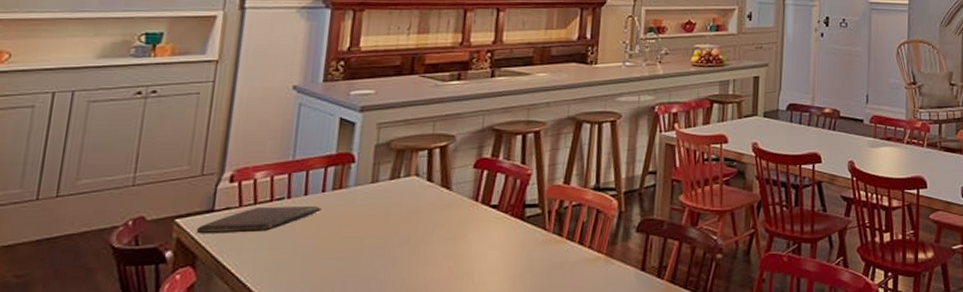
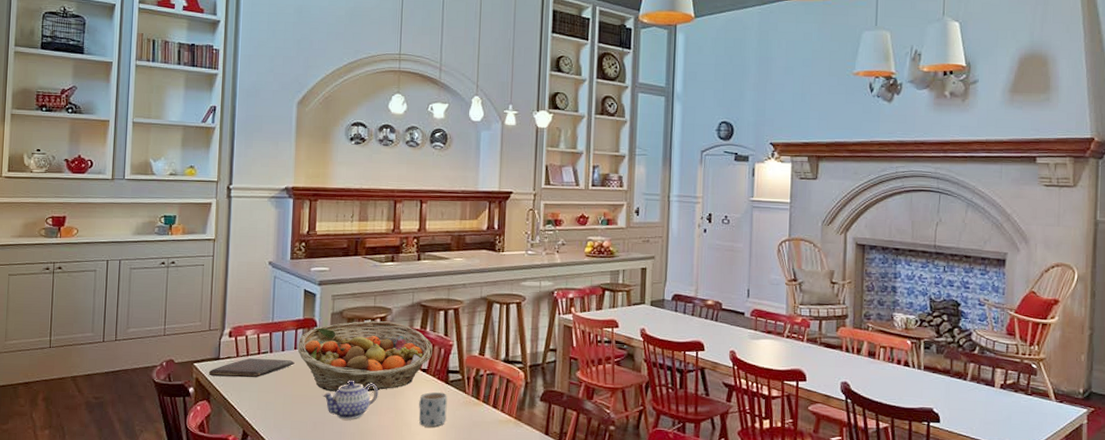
fruit basket: none [326,151,506,242] -> present [297,320,433,392]
teapot: none [357,224,434,275] -> present [322,380,379,420]
mug: none [485,232,523,275] -> present [418,392,448,427]

